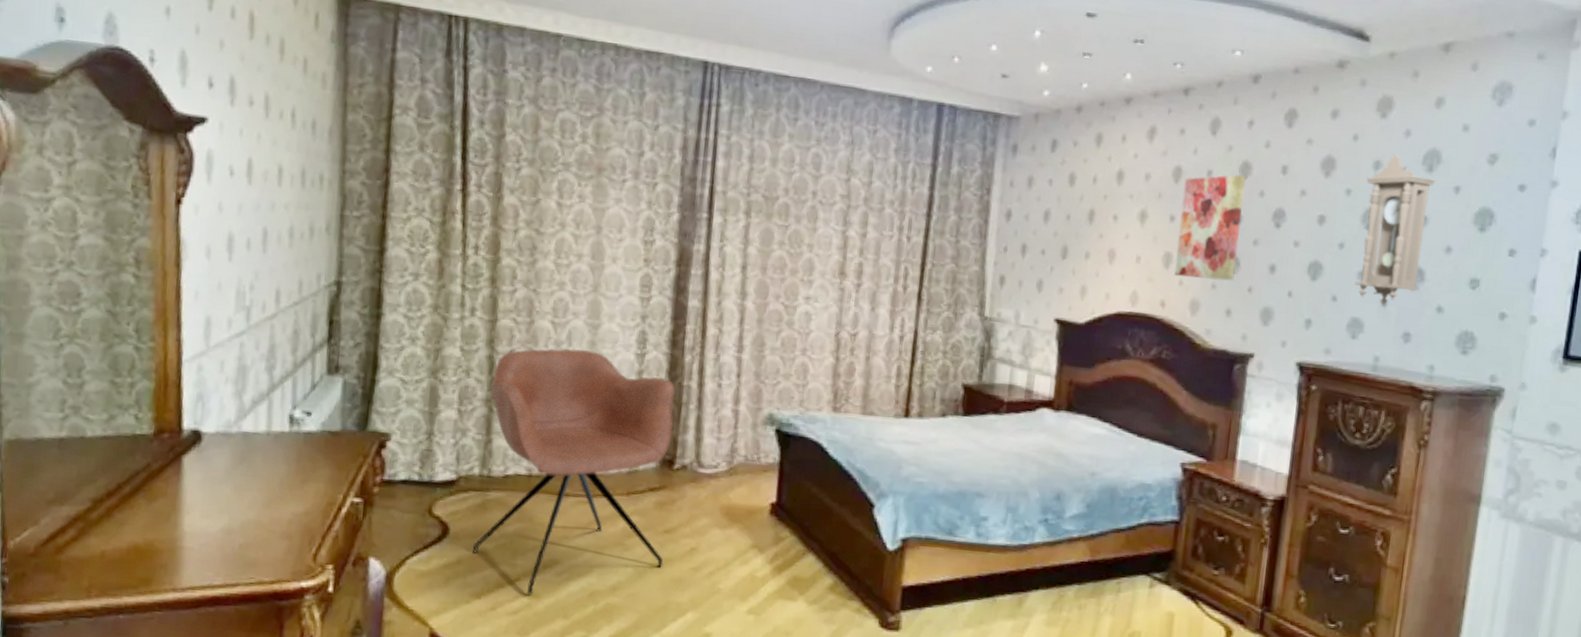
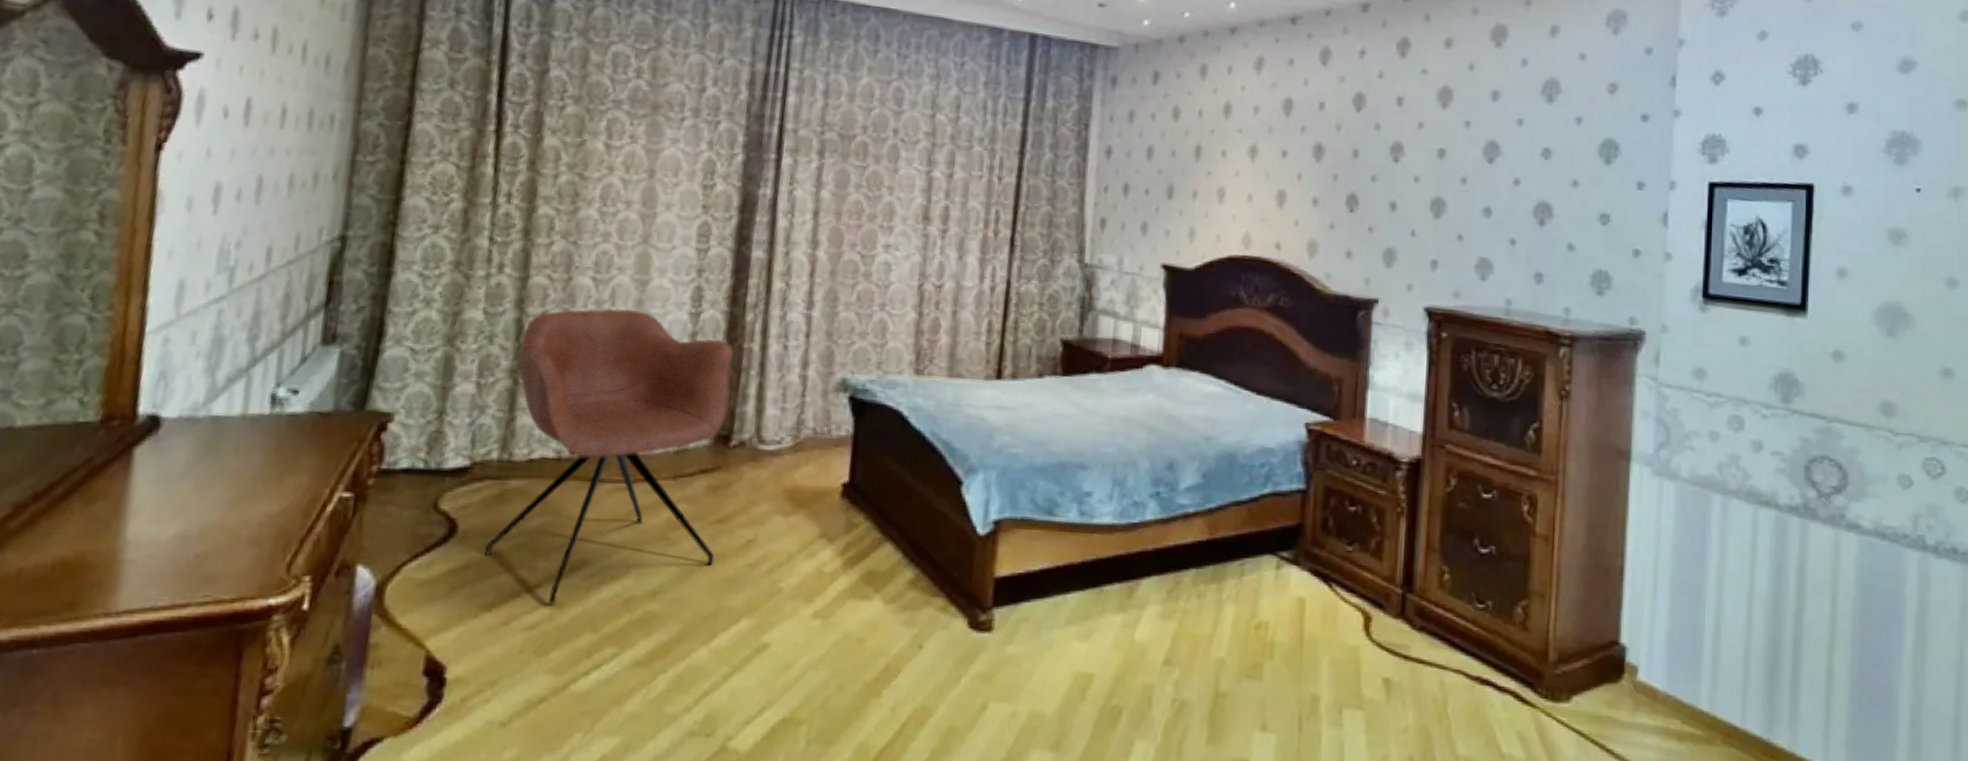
wall art: present [1174,174,1245,281] -> none [1288,106,1359,221]
pendulum clock: present [1355,154,1436,305] -> none [1480,84,1557,244]

